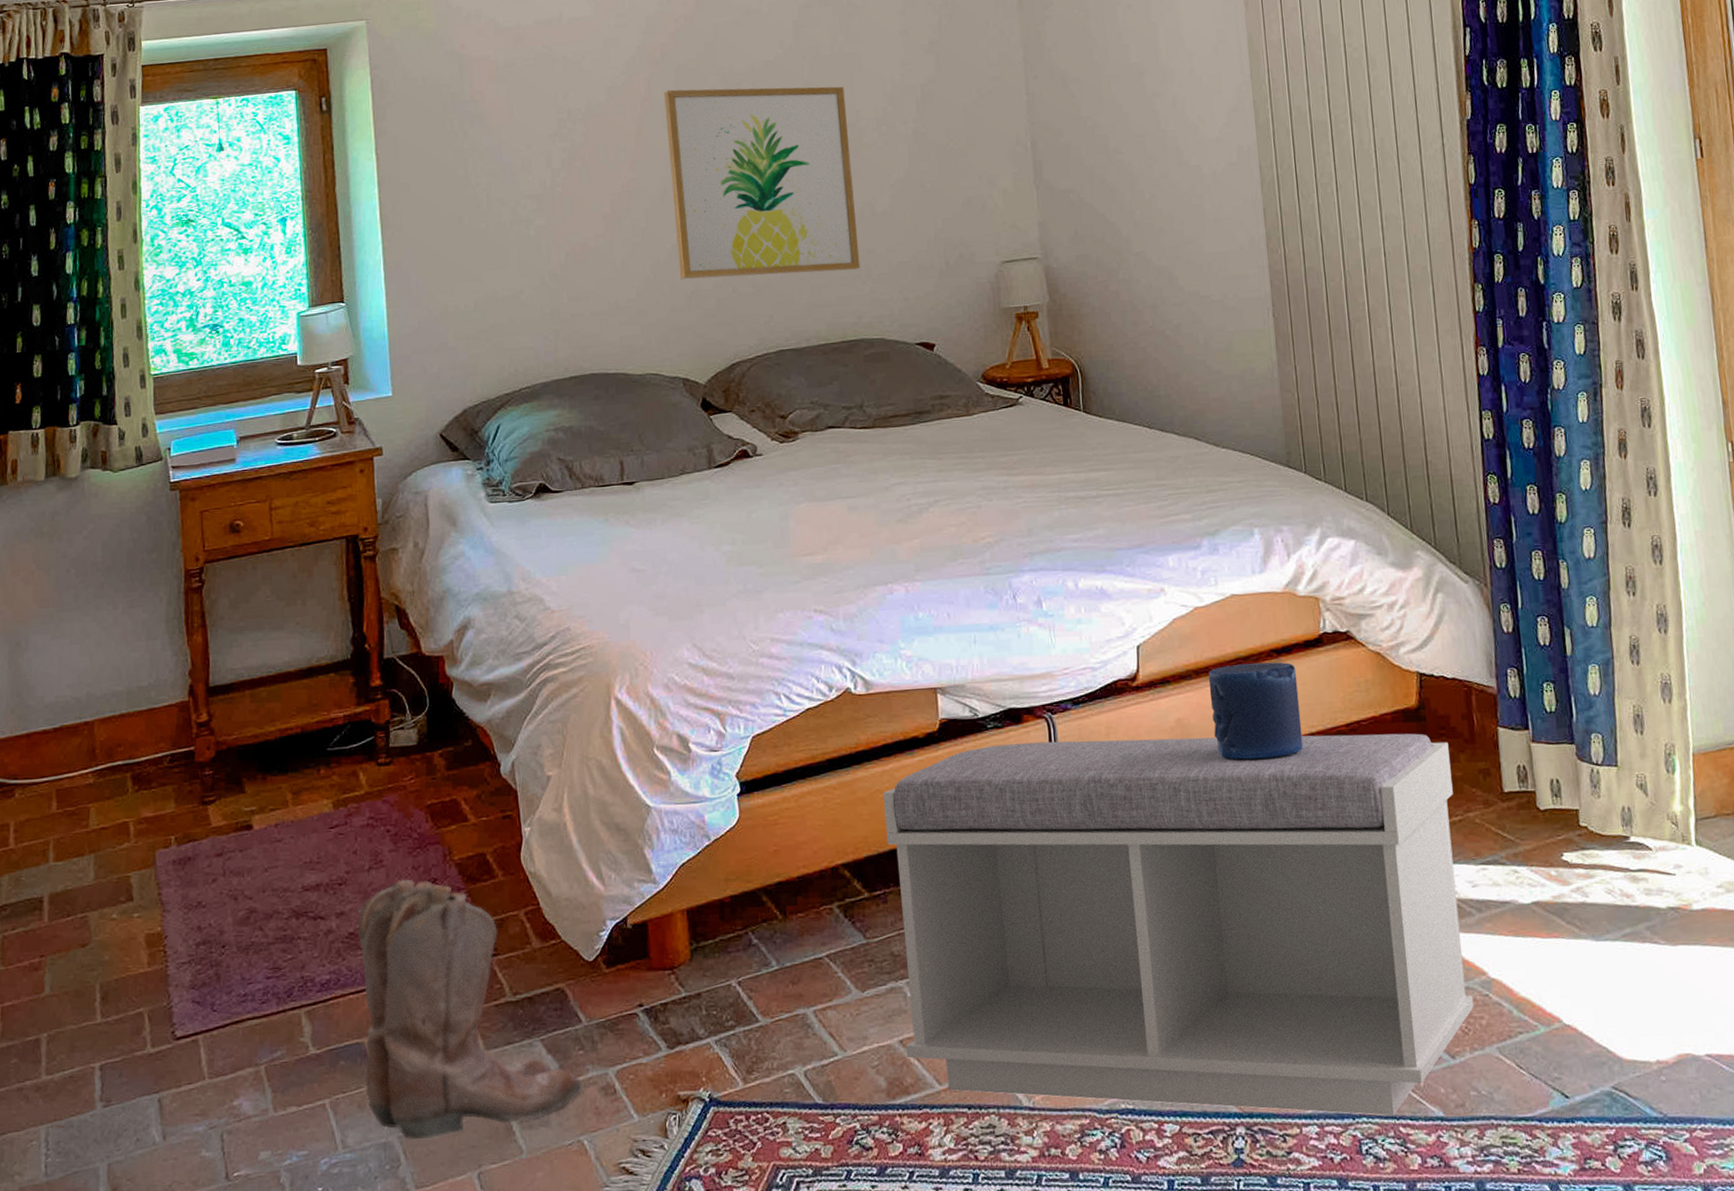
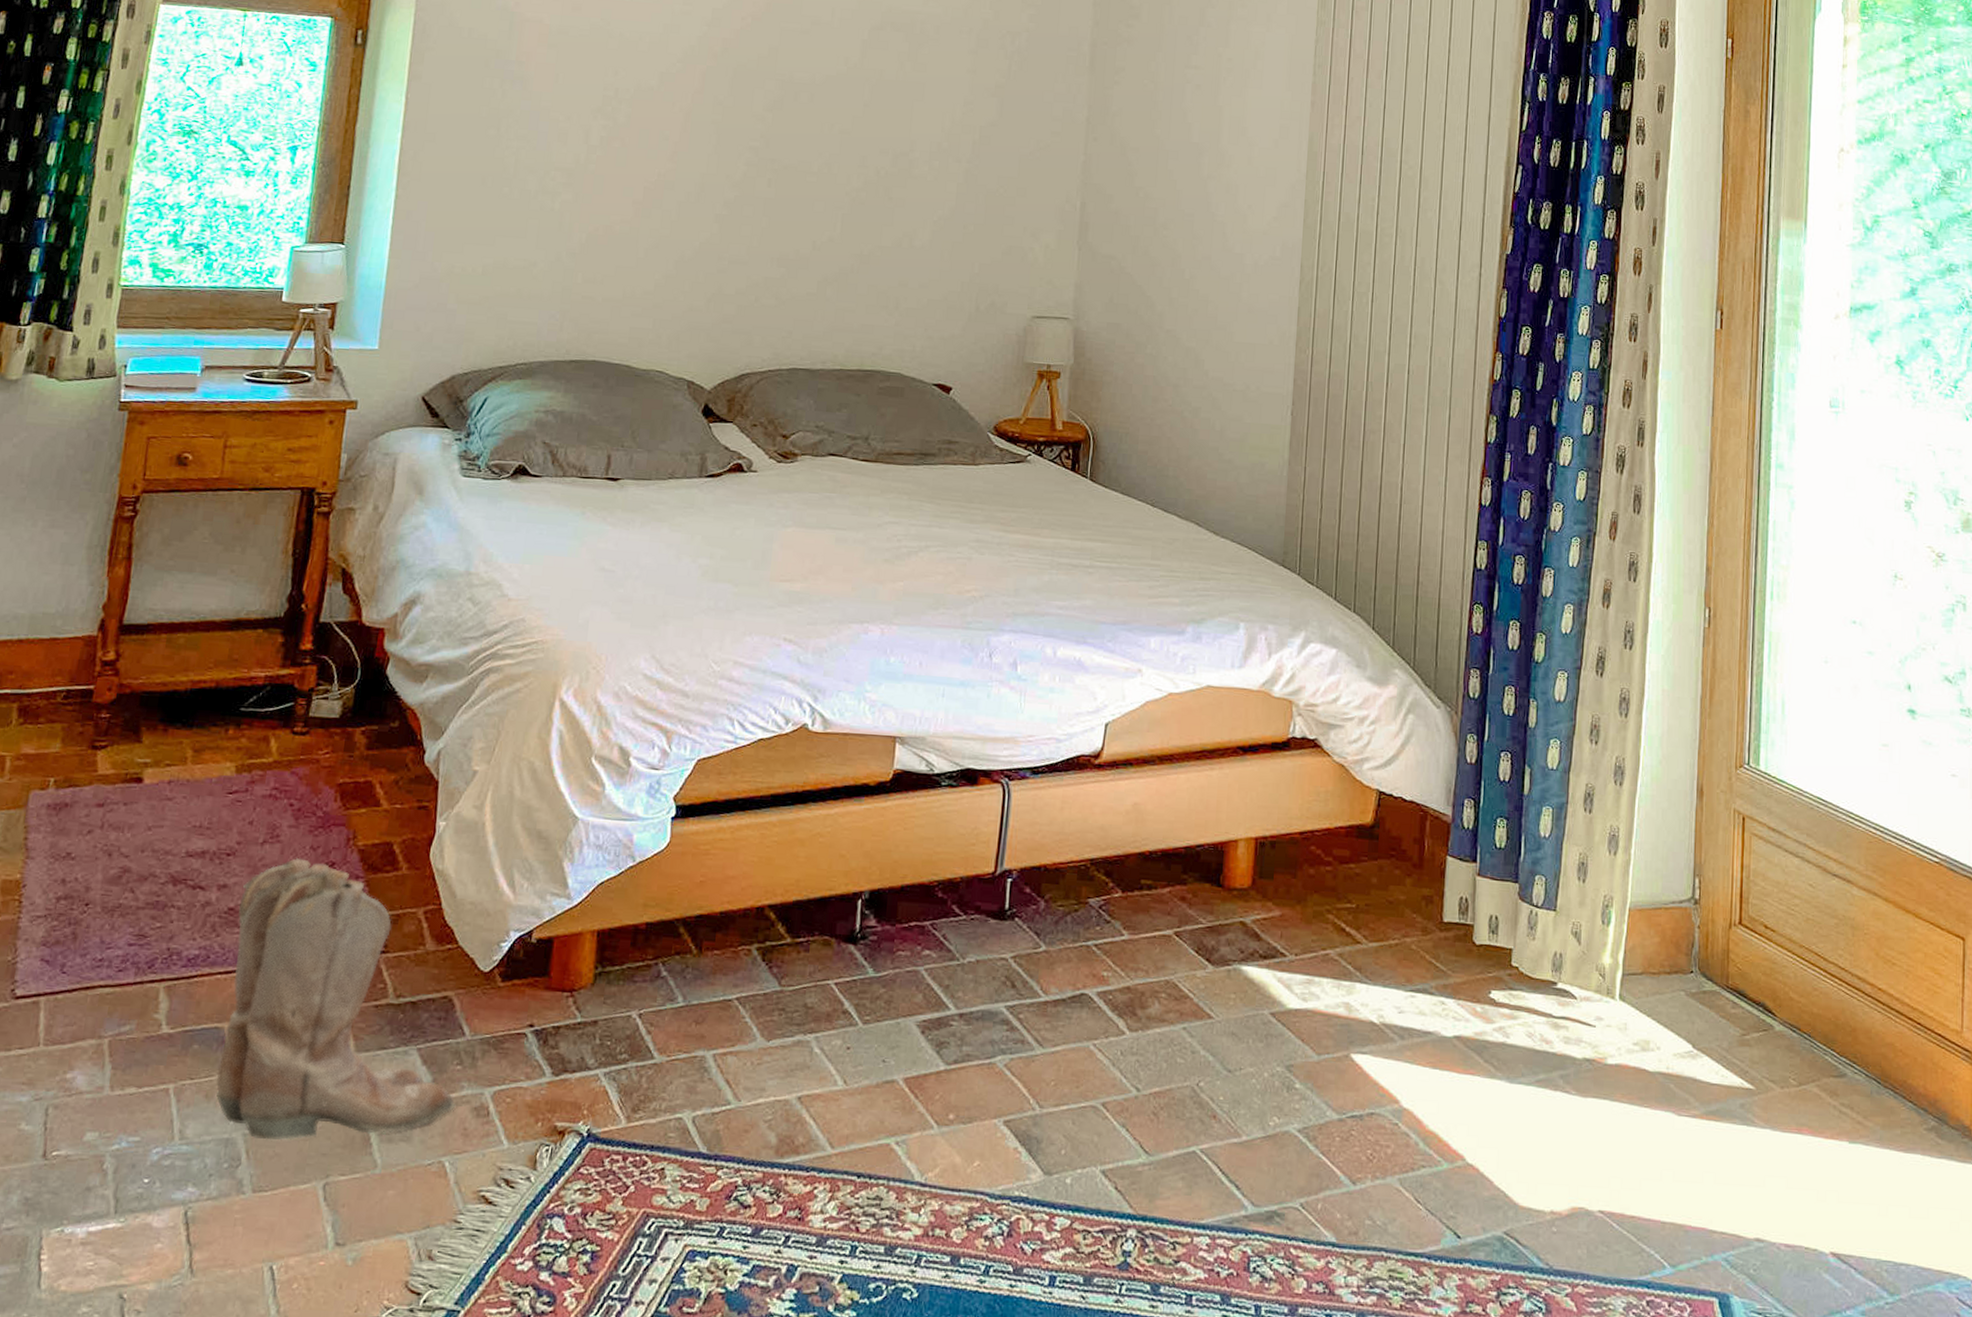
wall art: present [664,86,860,279] -> none [703,86,903,301]
bench: present [883,733,1474,1116] -> none [802,804,1397,1236]
candle: present [1208,662,1304,760] -> none [1168,756,1260,856]

